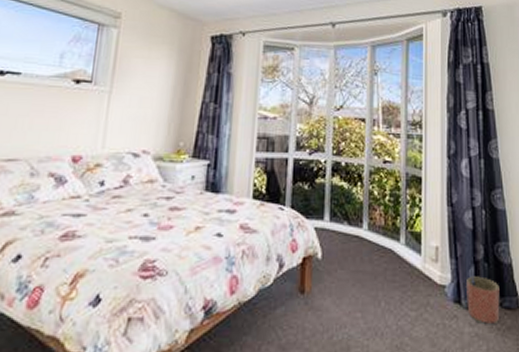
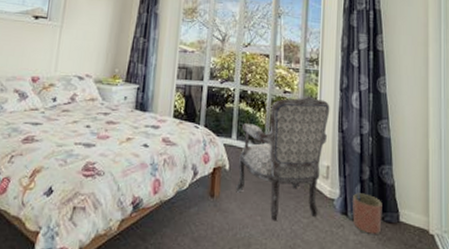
armchair: none [329,164,437,316] -> present [235,95,330,220]

